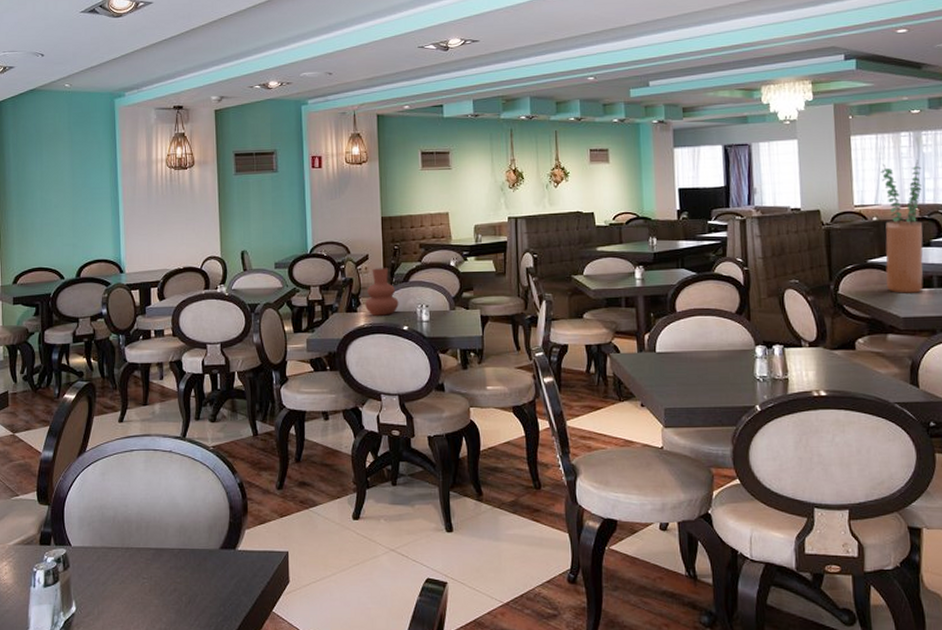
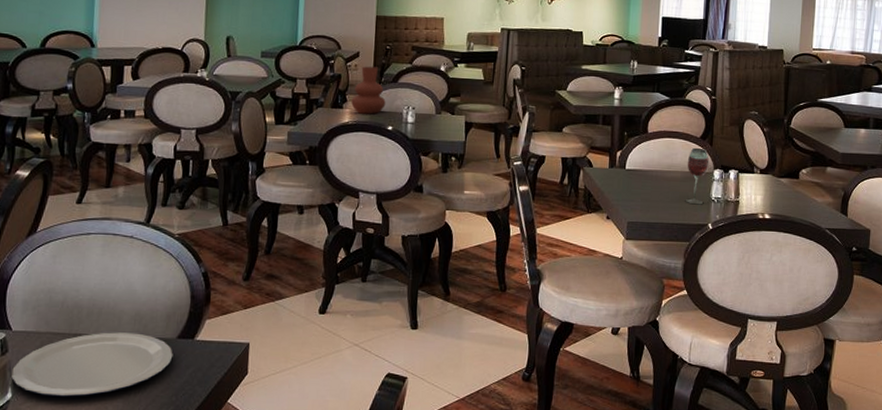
plate: none [74,545,218,609] -> present [11,332,173,397]
wineglass: none [723,323,750,386] -> present [685,147,710,205]
vase: present [880,160,924,293] -> none [830,13,872,132]

